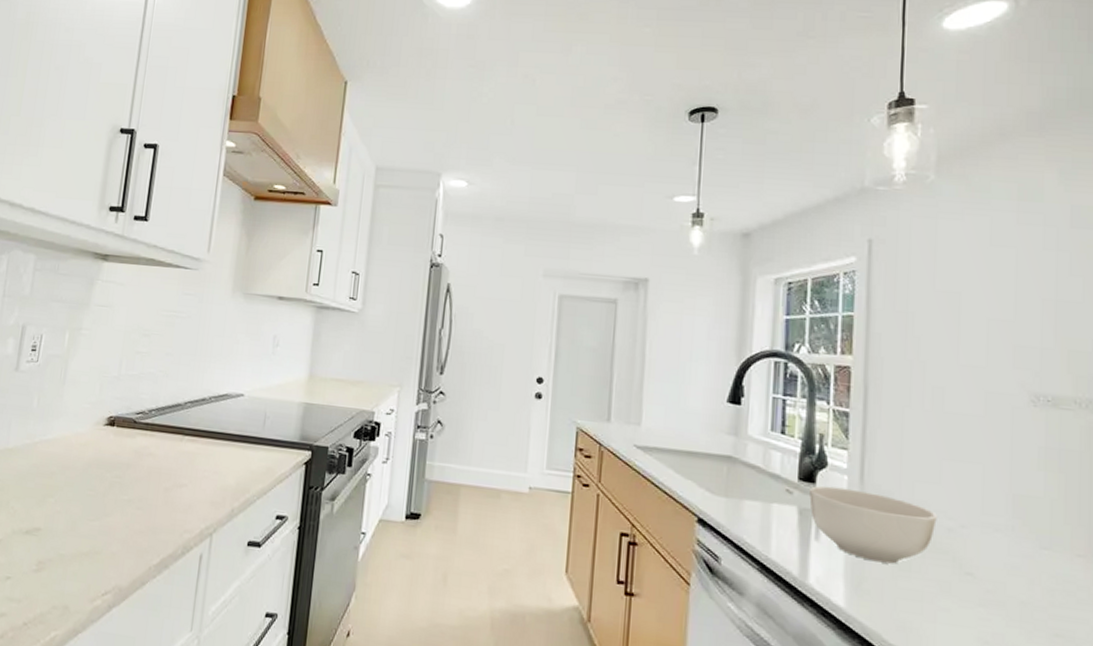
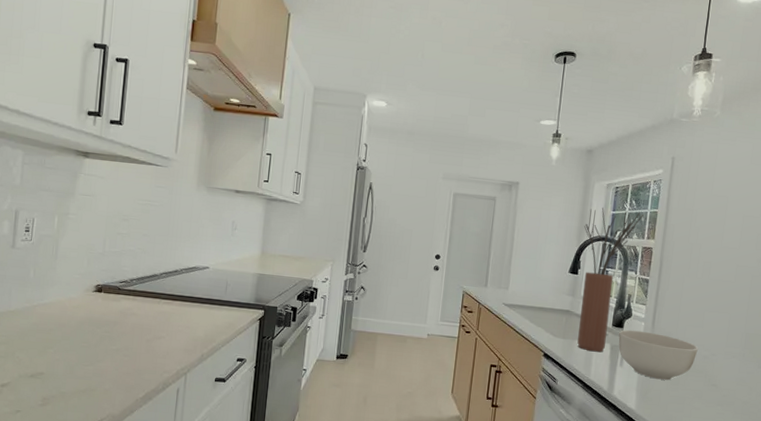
vase: none [745,310,833,519] -> present [577,207,644,352]

